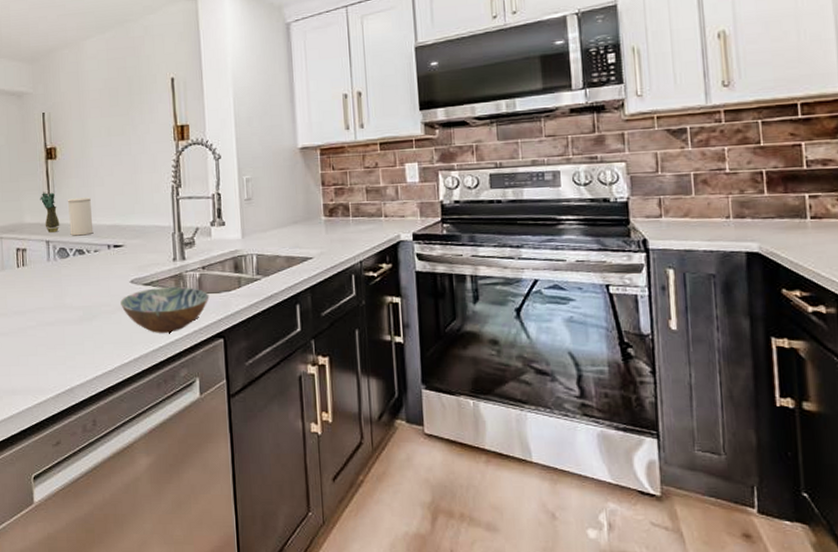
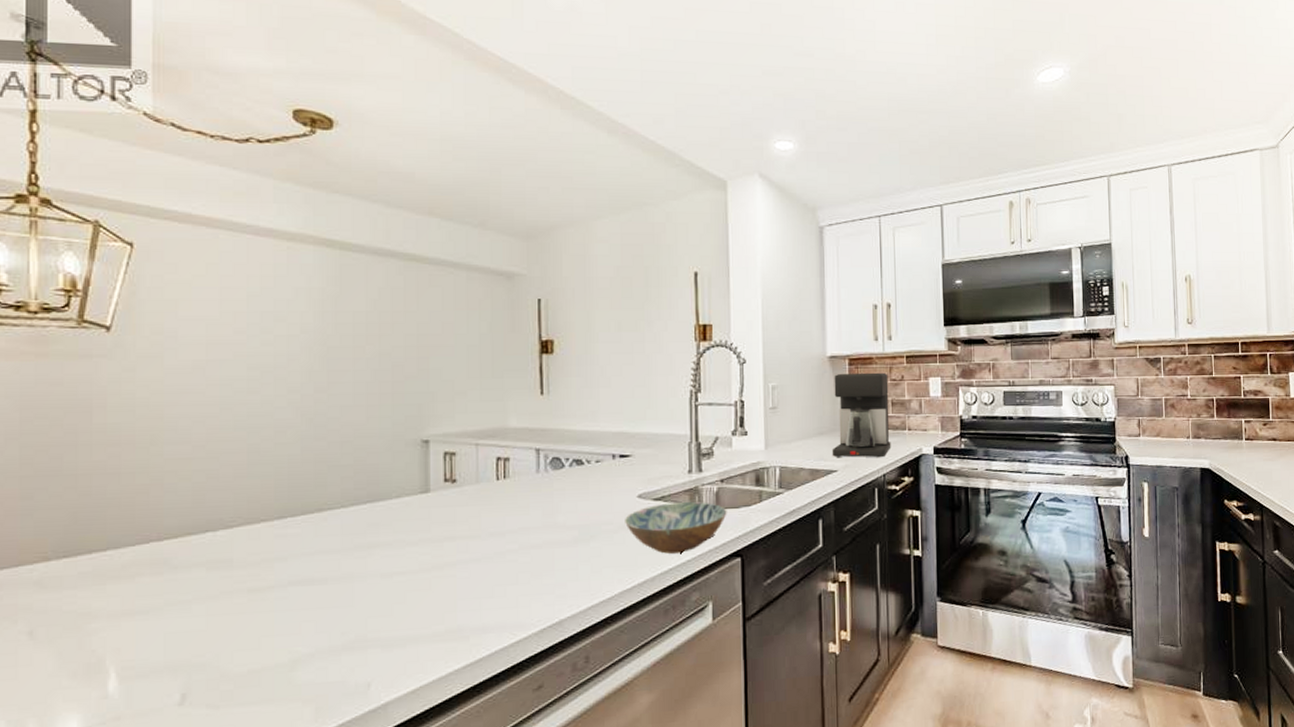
vase: present [40,191,60,233] -> none [530,391,554,439]
canister: present [67,197,94,236] -> none [564,400,596,444]
coffee maker: none [306,160,367,245] -> present [832,372,891,458]

